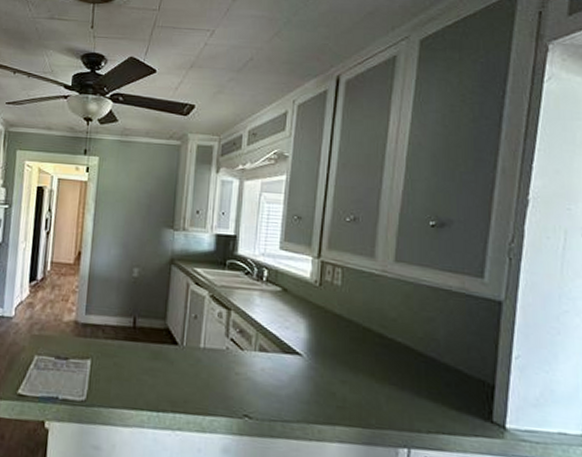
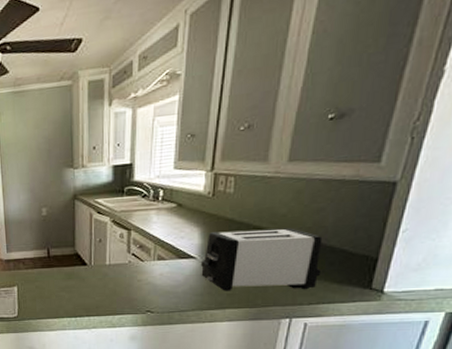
toaster: none [307,327,438,412] -> present [201,228,323,291]

